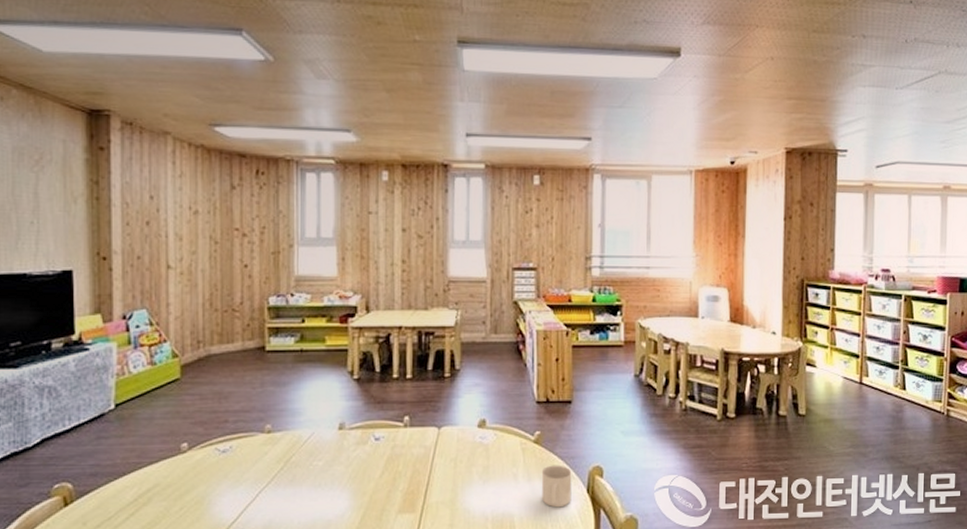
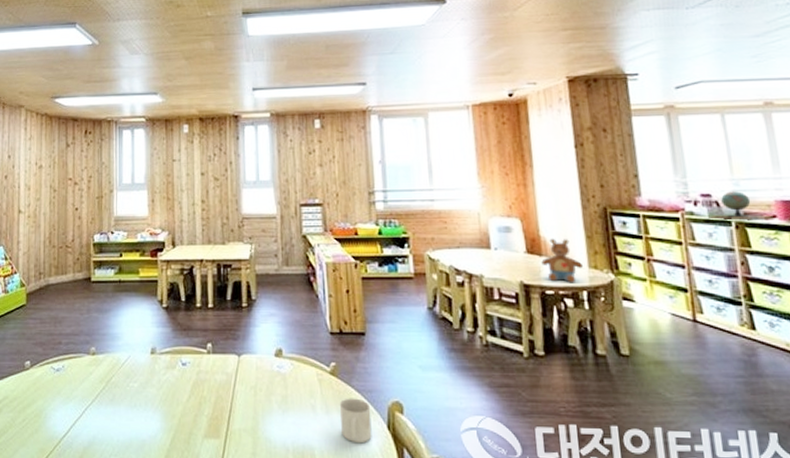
stuffed toy: none [742,307,778,351] -> present [541,238,584,283]
globe: none [885,267,934,294] -> present [708,191,774,221]

